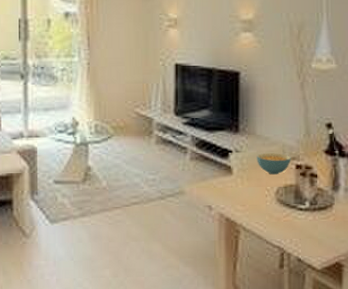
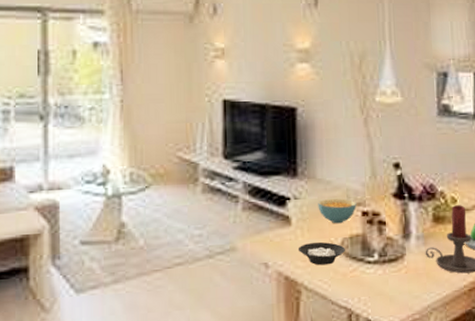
cereal bowl: none [237,189,280,210] -> present [297,241,345,266]

